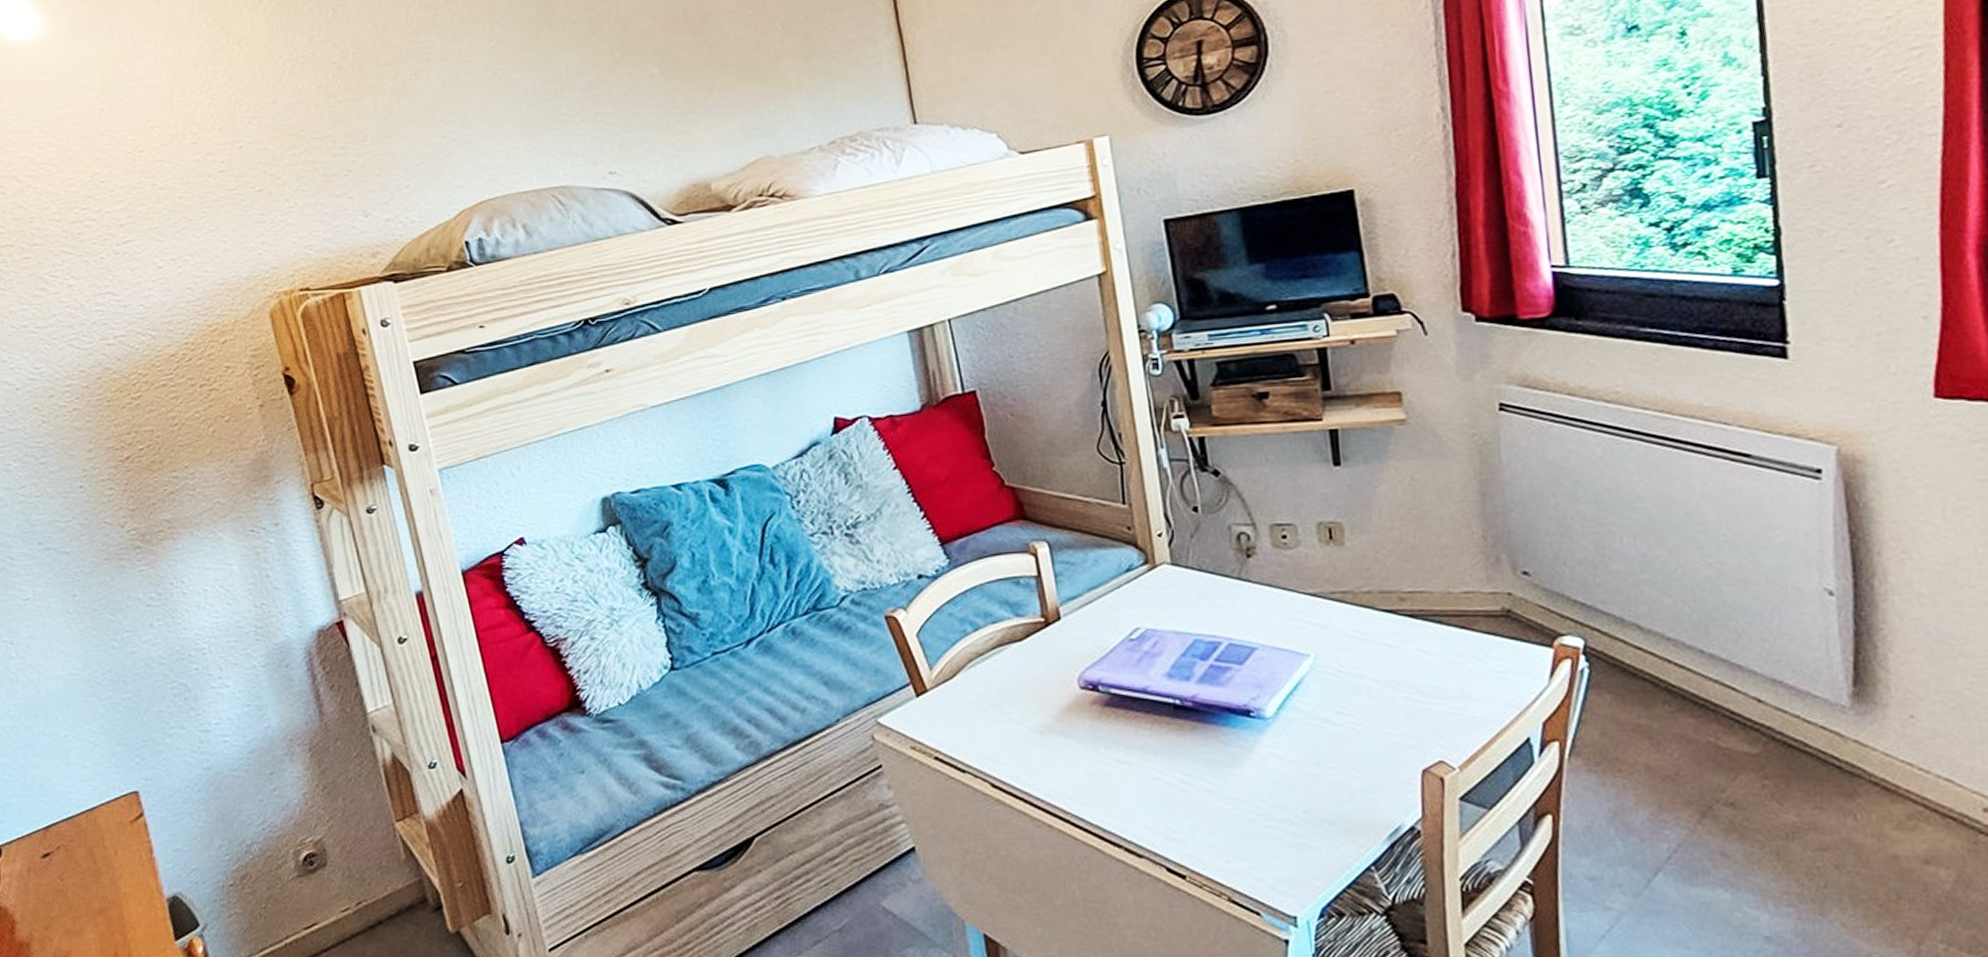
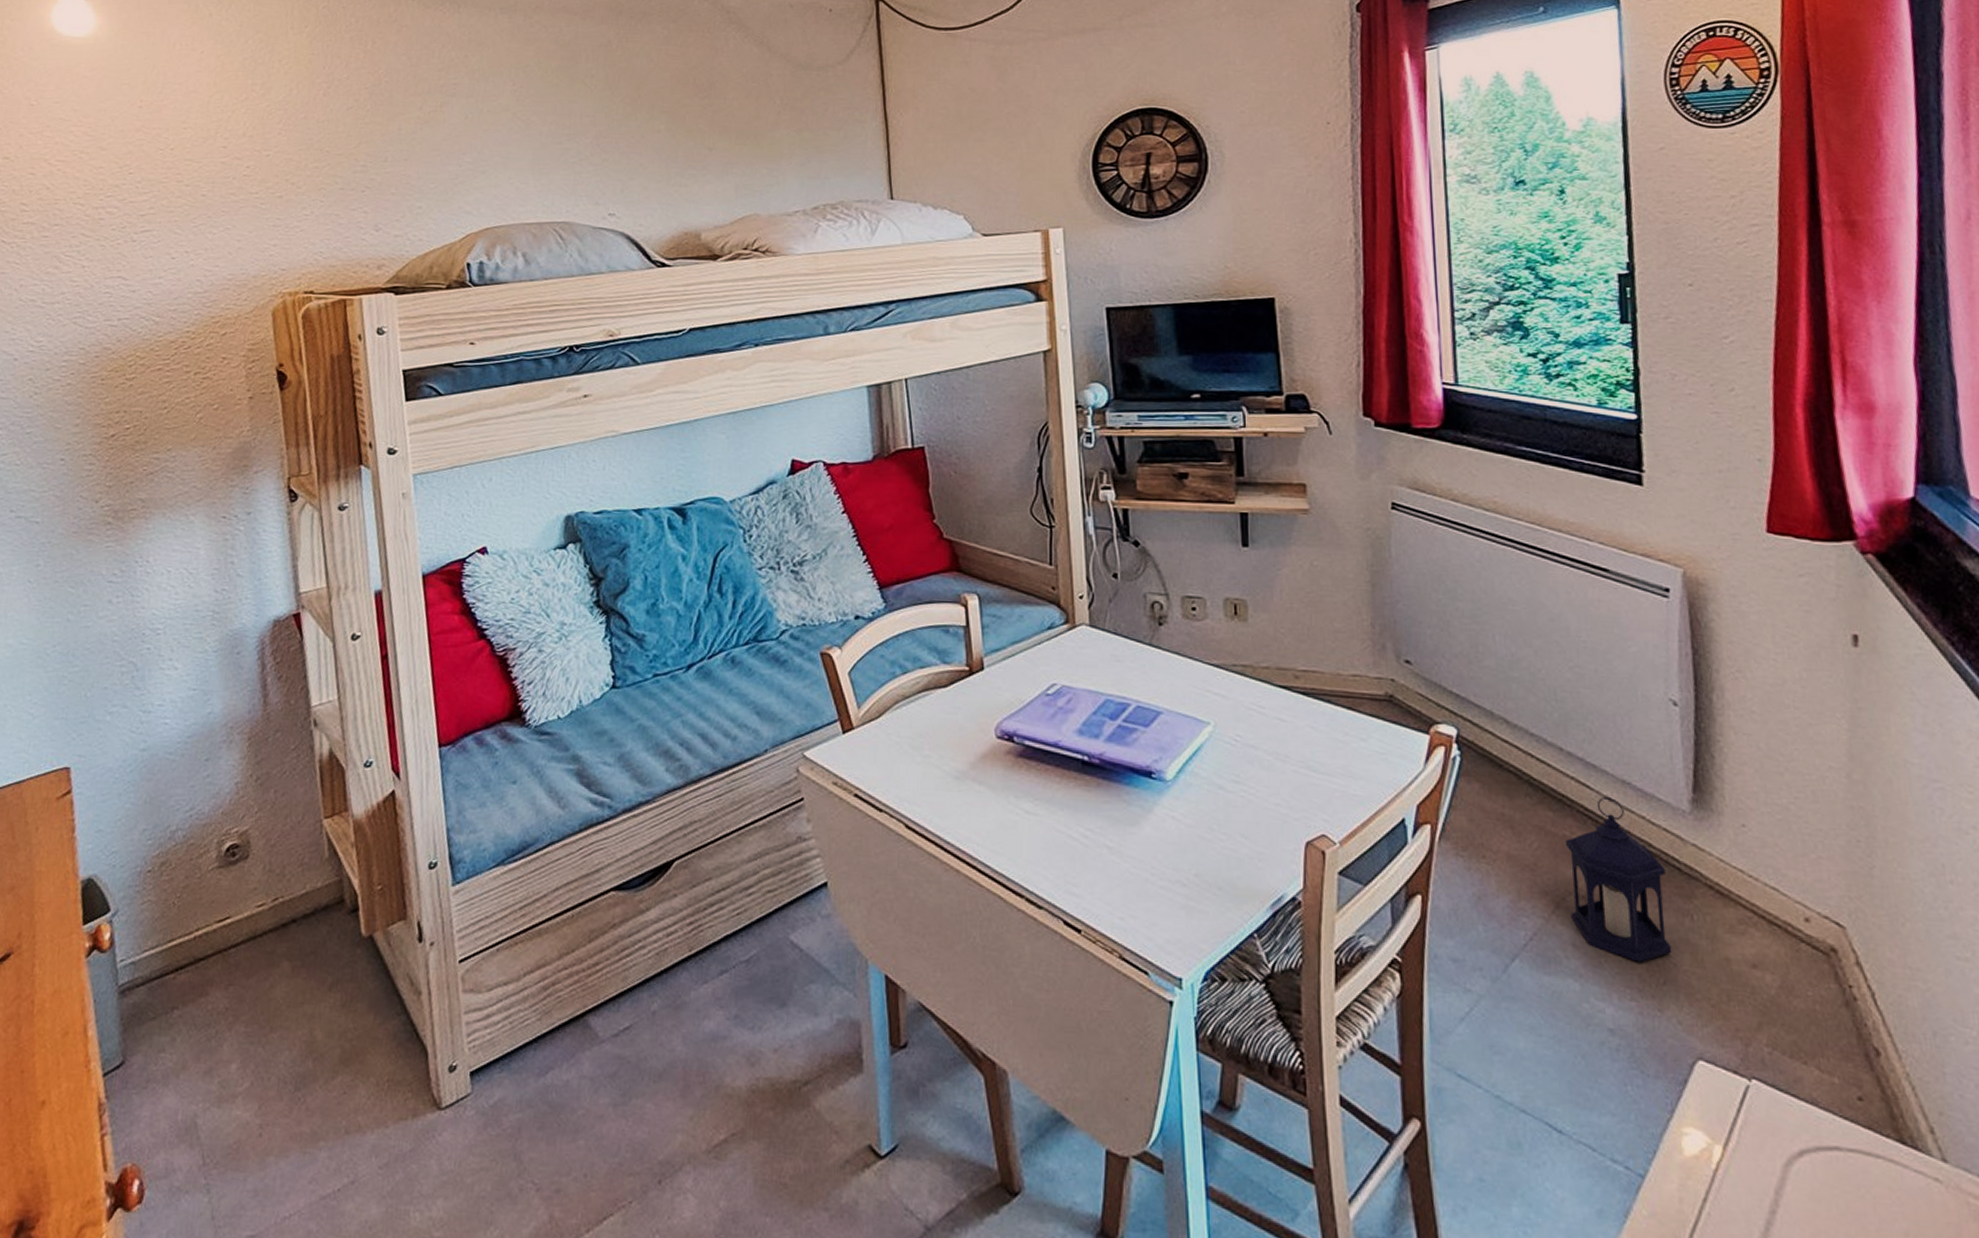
lantern: none [1710,699,1833,867] -> present [1566,797,1672,962]

